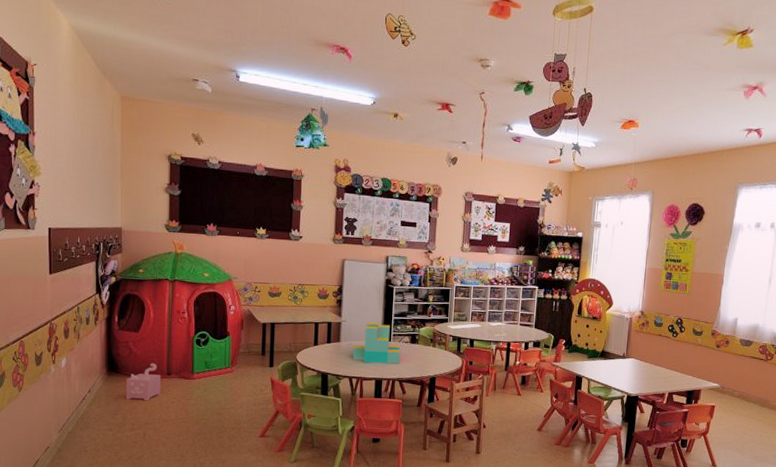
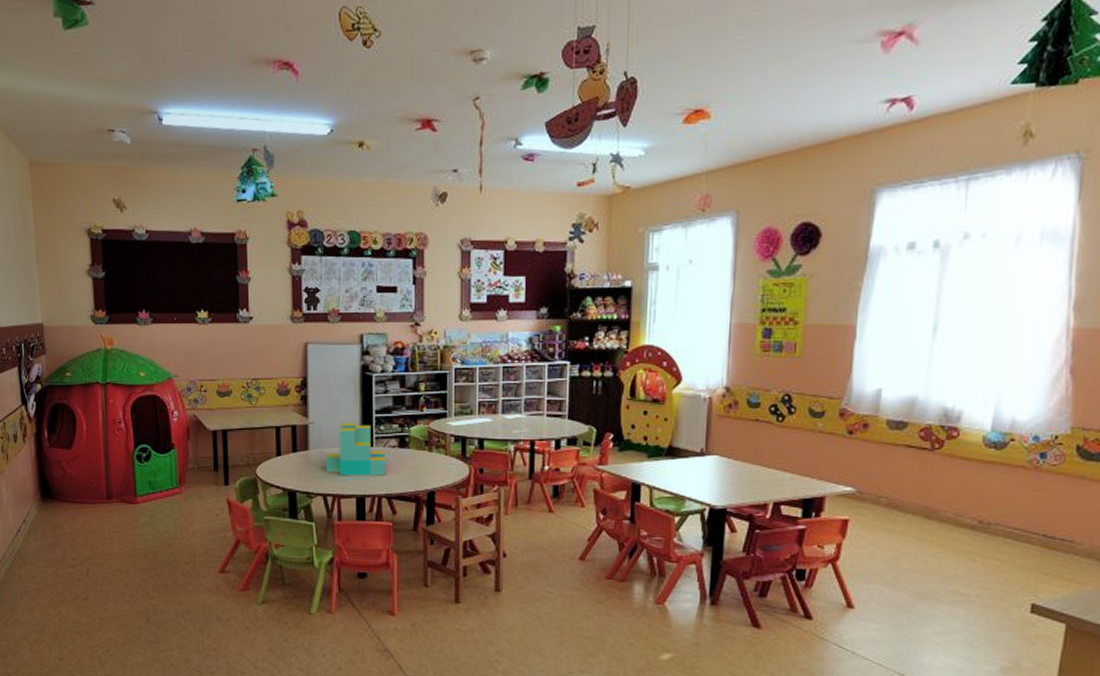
toy box: present [125,362,161,401] -> none [62,485,102,532]

